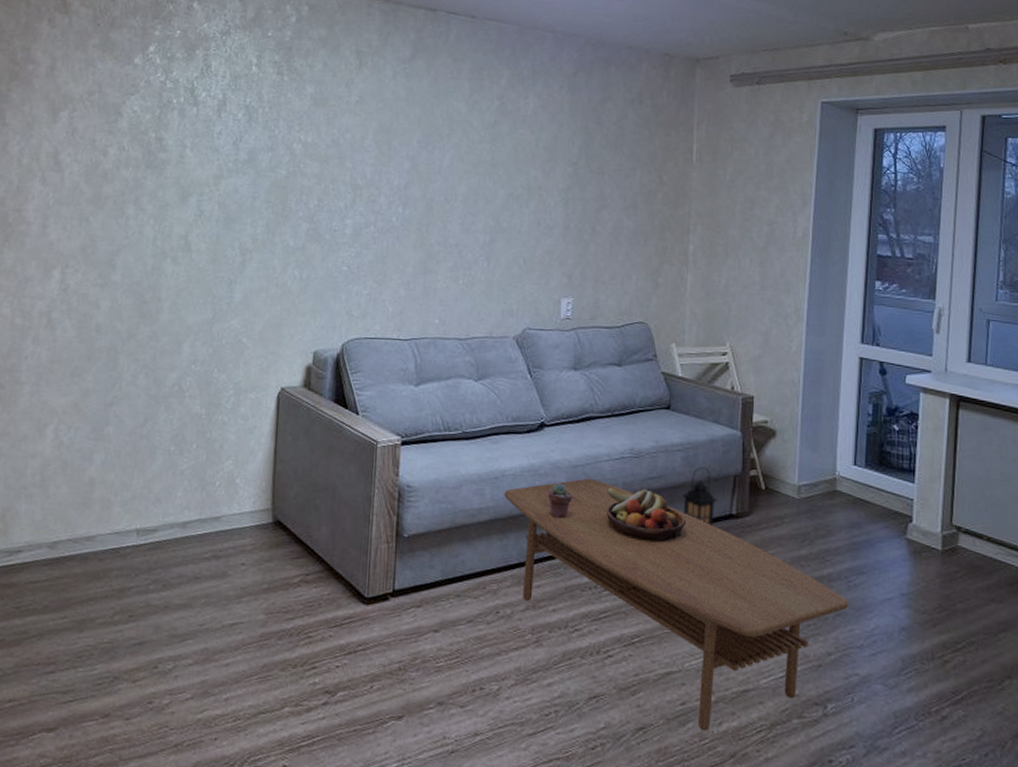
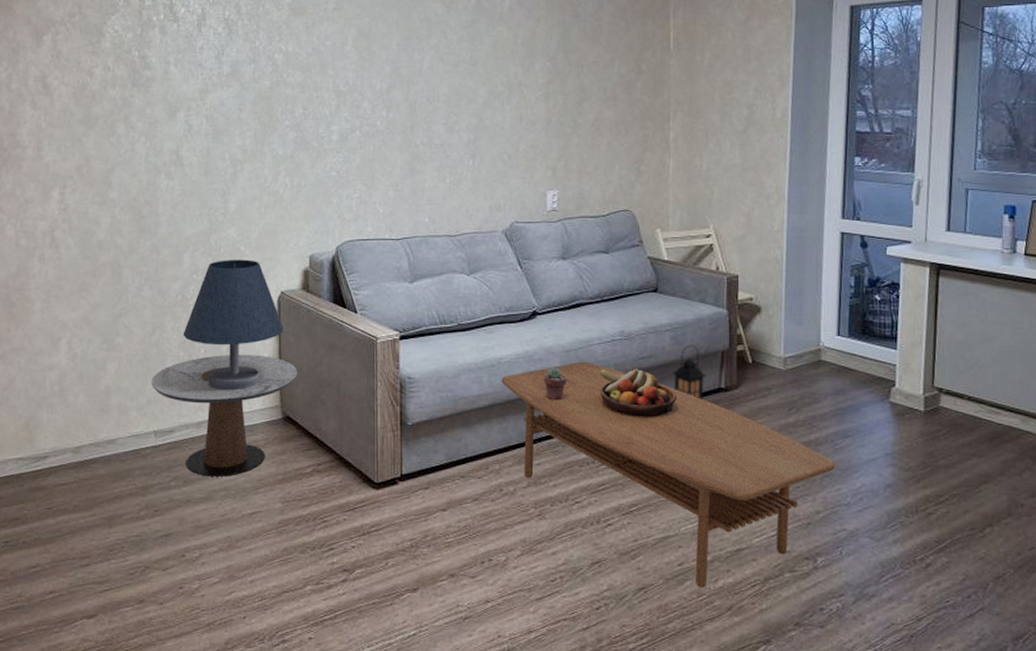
side table: none [138,451,292,583] -> present [151,354,297,477]
table lamp: none [175,351,282,489] -> present [183,259,284,389]

